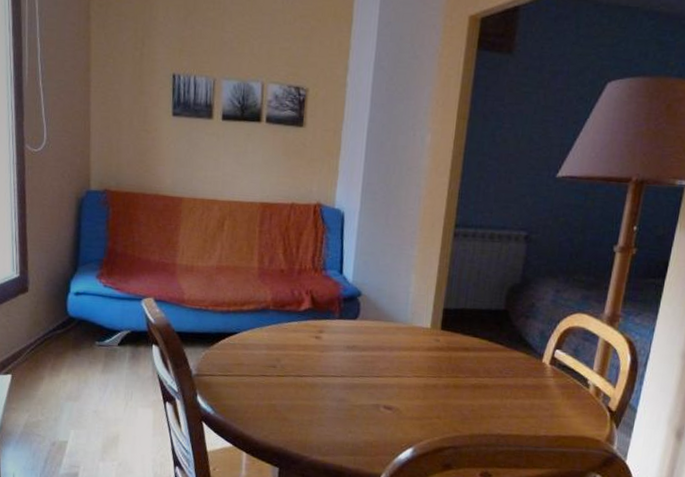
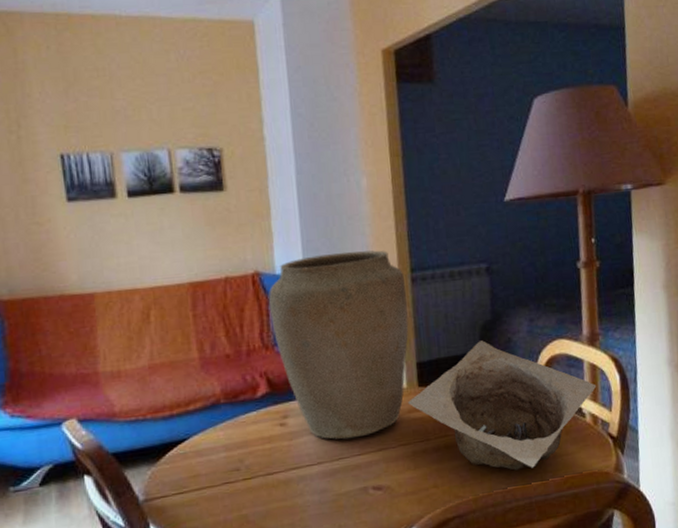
vase: none [324,197,448,362] -> present [268,250,409,440]
bowl: none [429,300,607,422] -> present [408,340,597,471]

